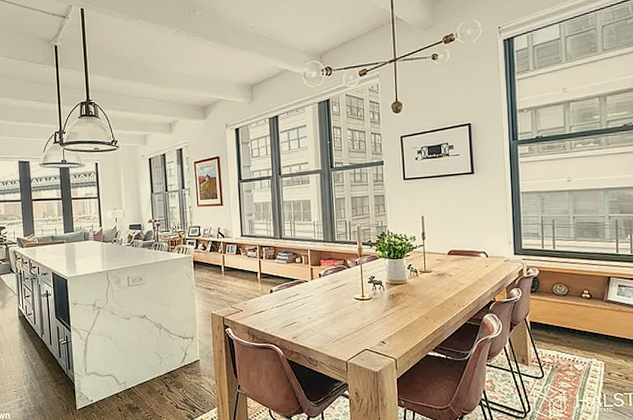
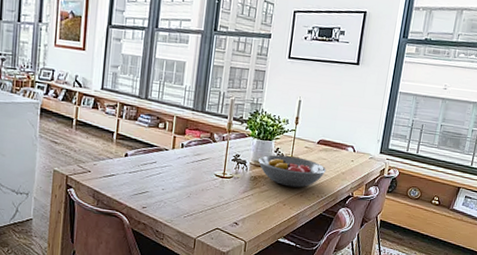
fruit bowl: none [393,270,463,300] -> present [258,154,327,188]

